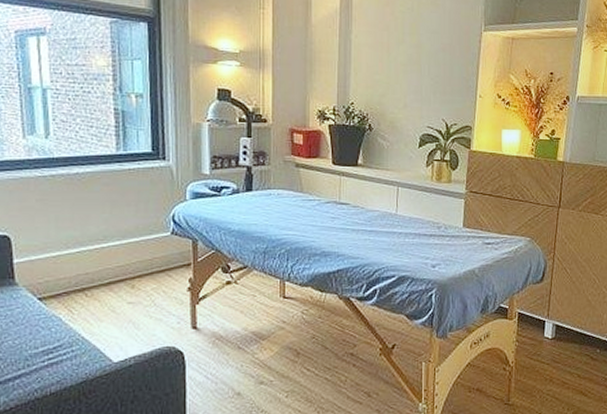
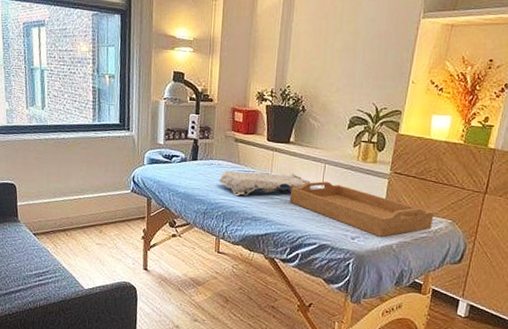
stone plaque: none [278,198,385,230] -> present [218,170,311,197]
serving tray: none [362,206,513,262] -> present [289,181,434,237]

